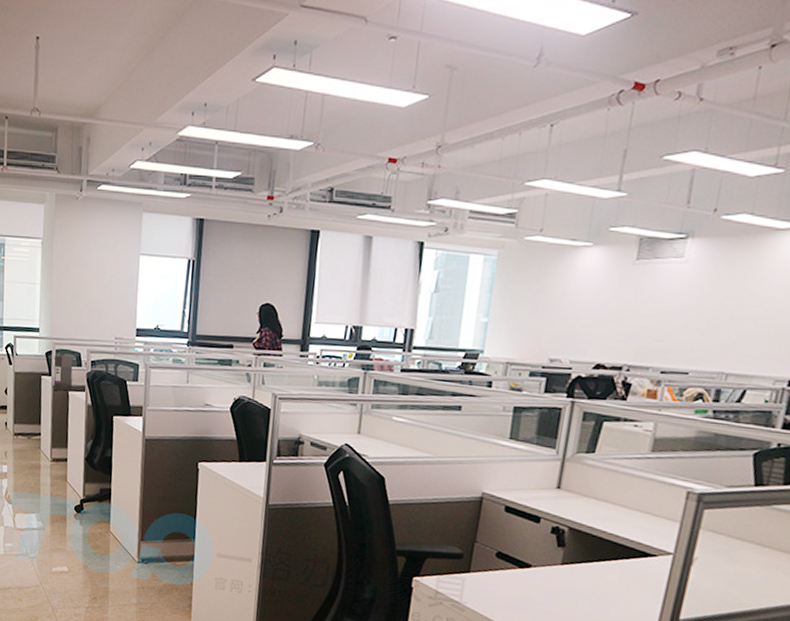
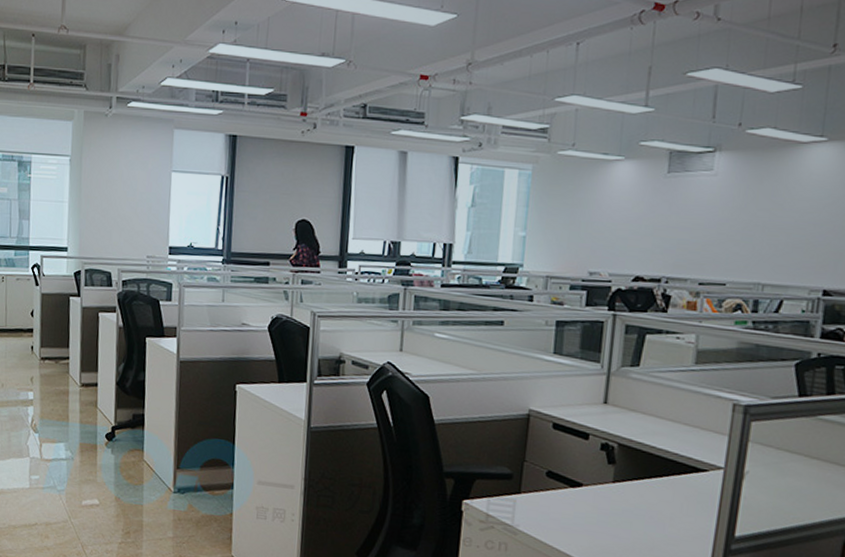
binder: present [54,354,73,392] -> none [83,274,103,313]

